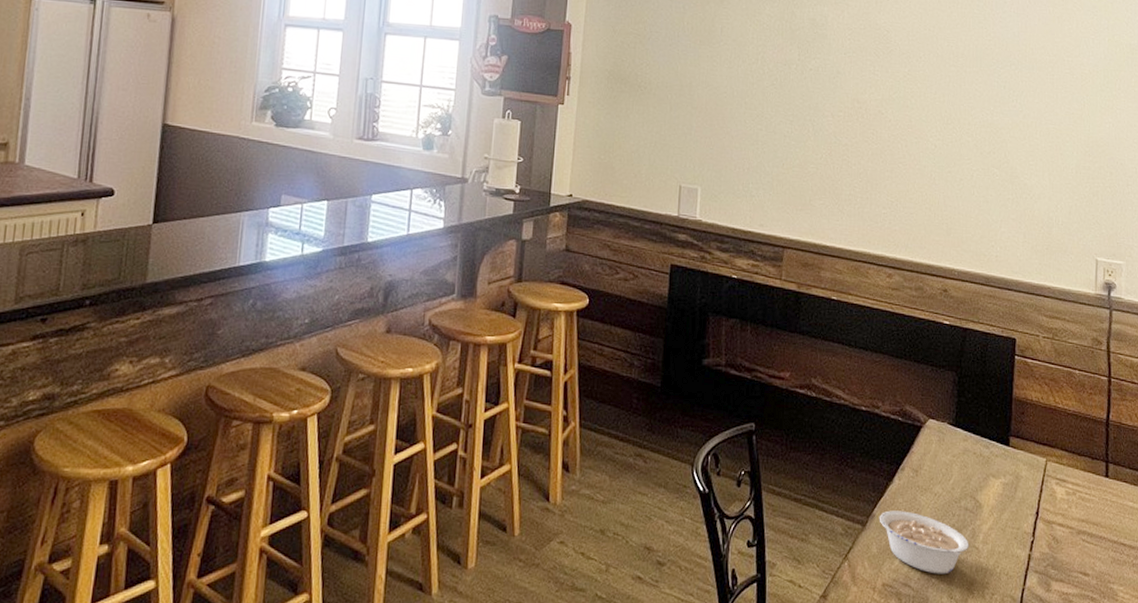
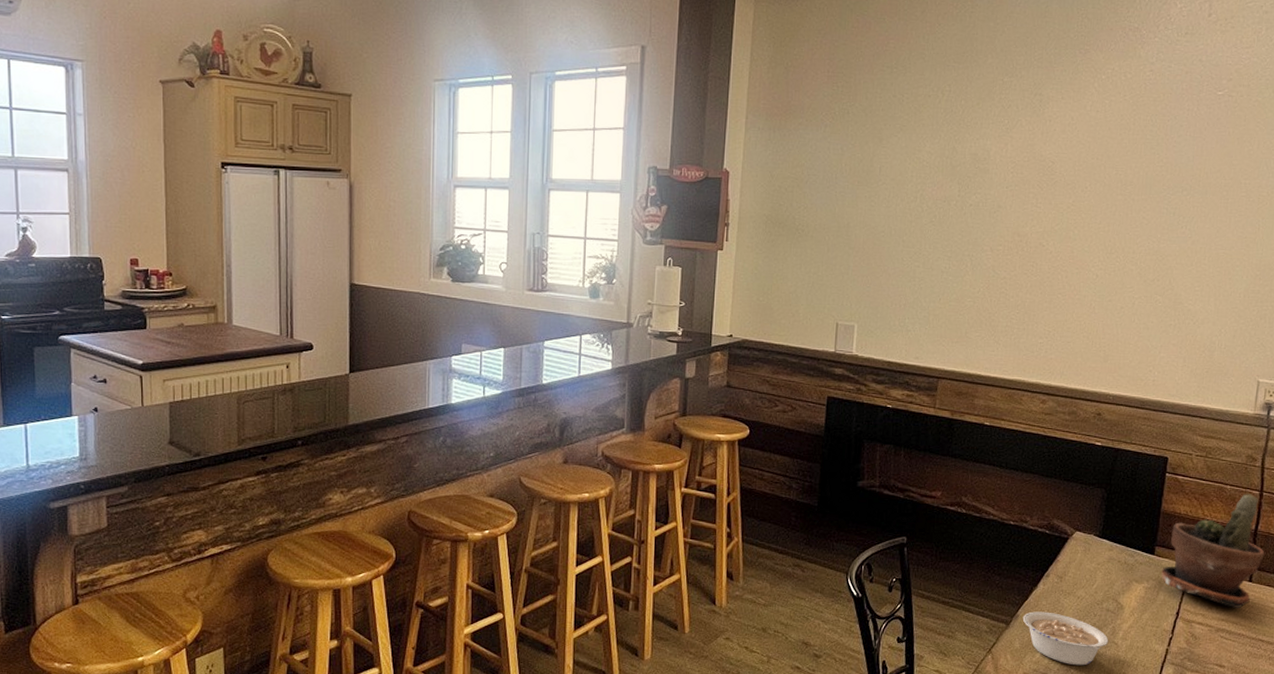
potted plant: none [1018,380,1119,507] -> present [1161,494,1265,608]

